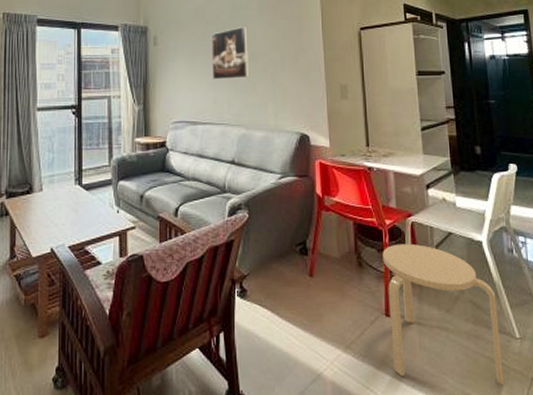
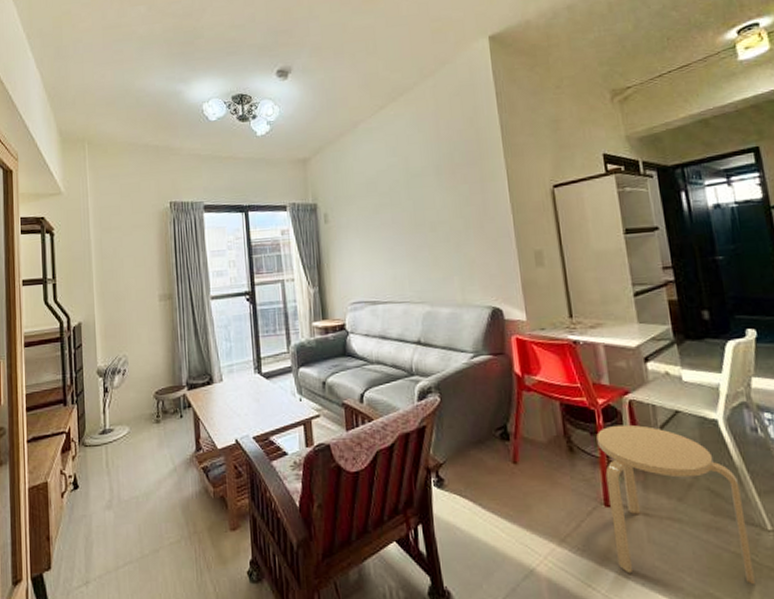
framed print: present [211,26,250,80] -> none [385,194,431,256]

